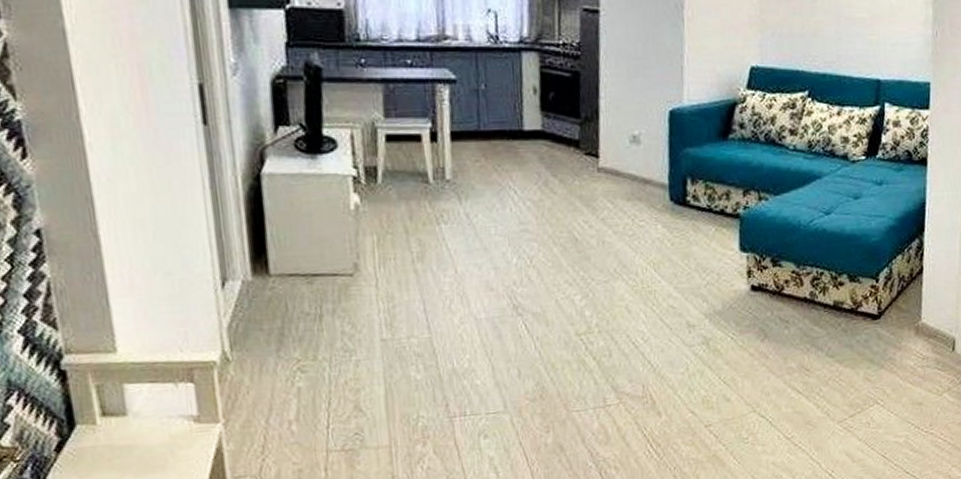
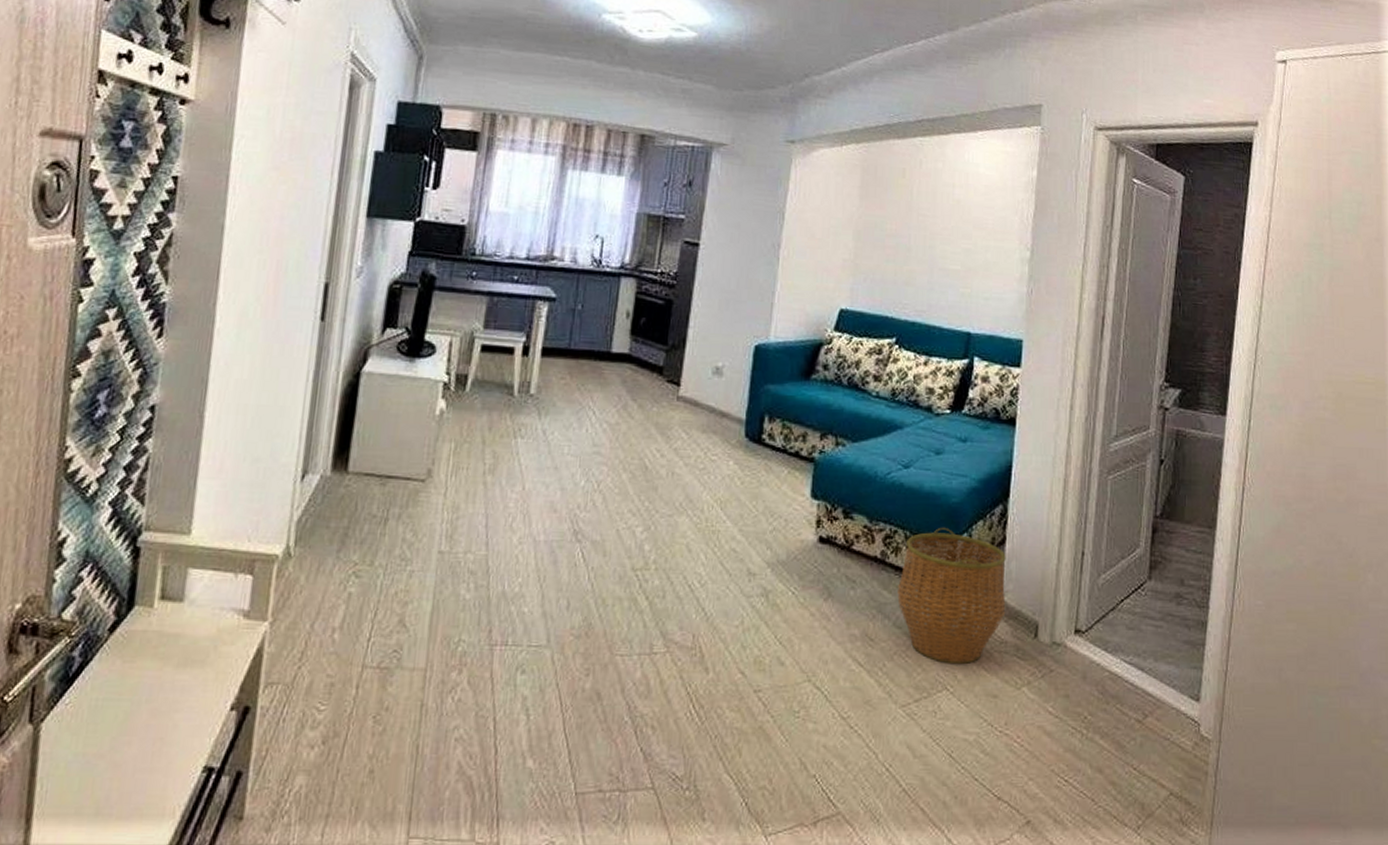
basket: none [828,264,926,382] -> present [897,527,1006,665]

